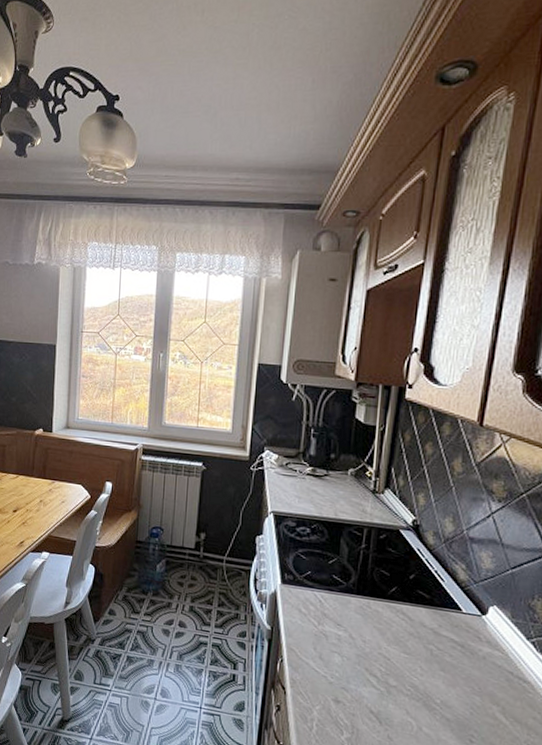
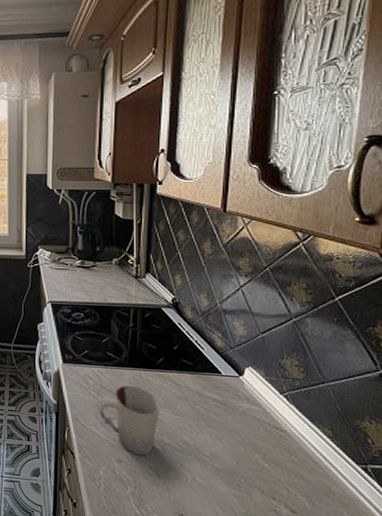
cup: none [318,615,389,697] -> present [99,385,161,456]

